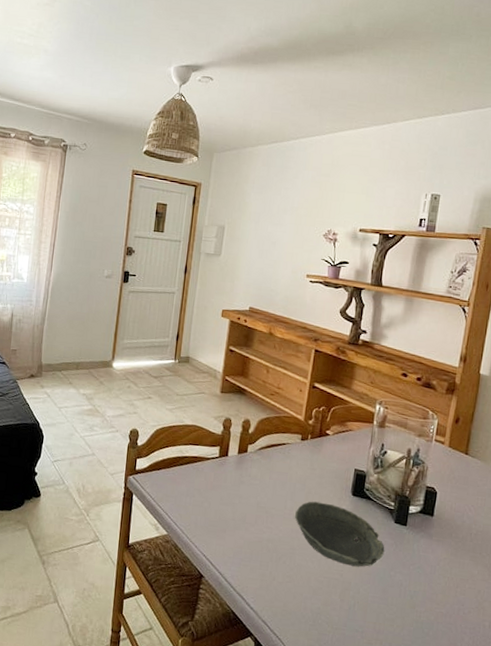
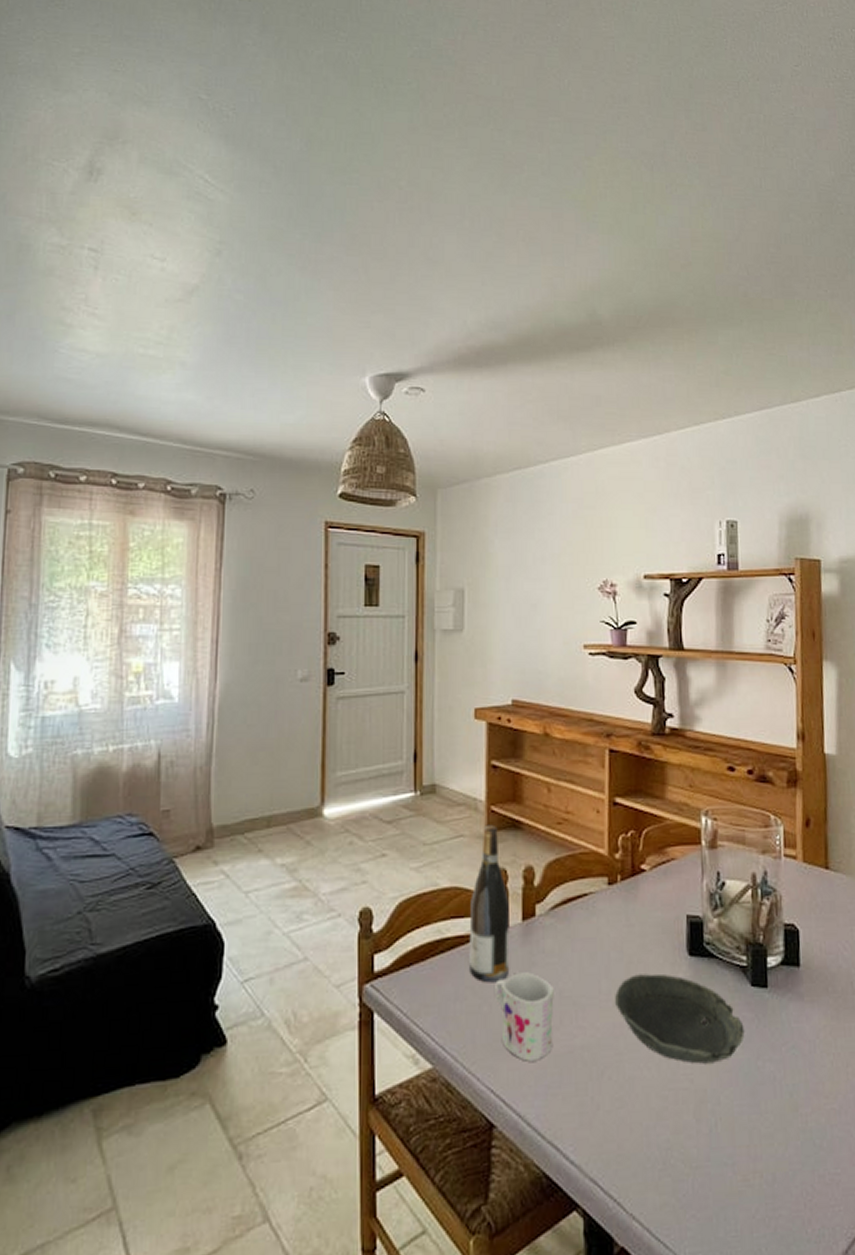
wine bottle: none [198,388,231,490] -> present [469,824,510,983]
mug: none [213,486,254,543] -> present [495,972,554,1061]

